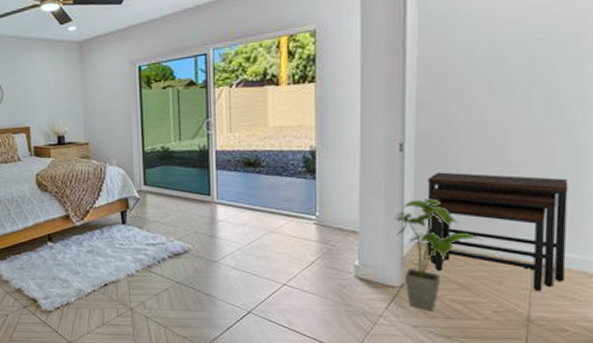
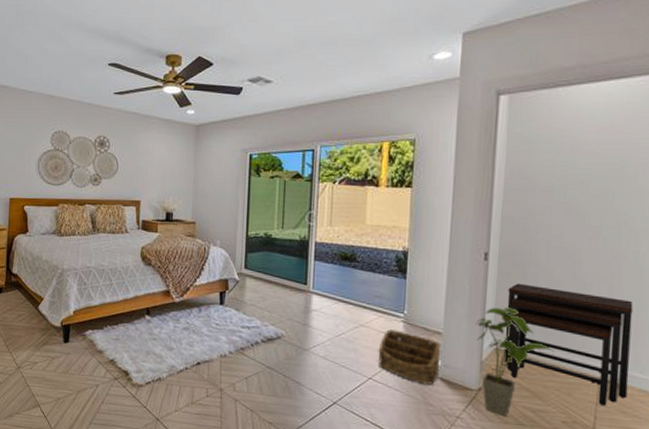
basket: none [291,233,358,285] -> present [378,329,441,385]

